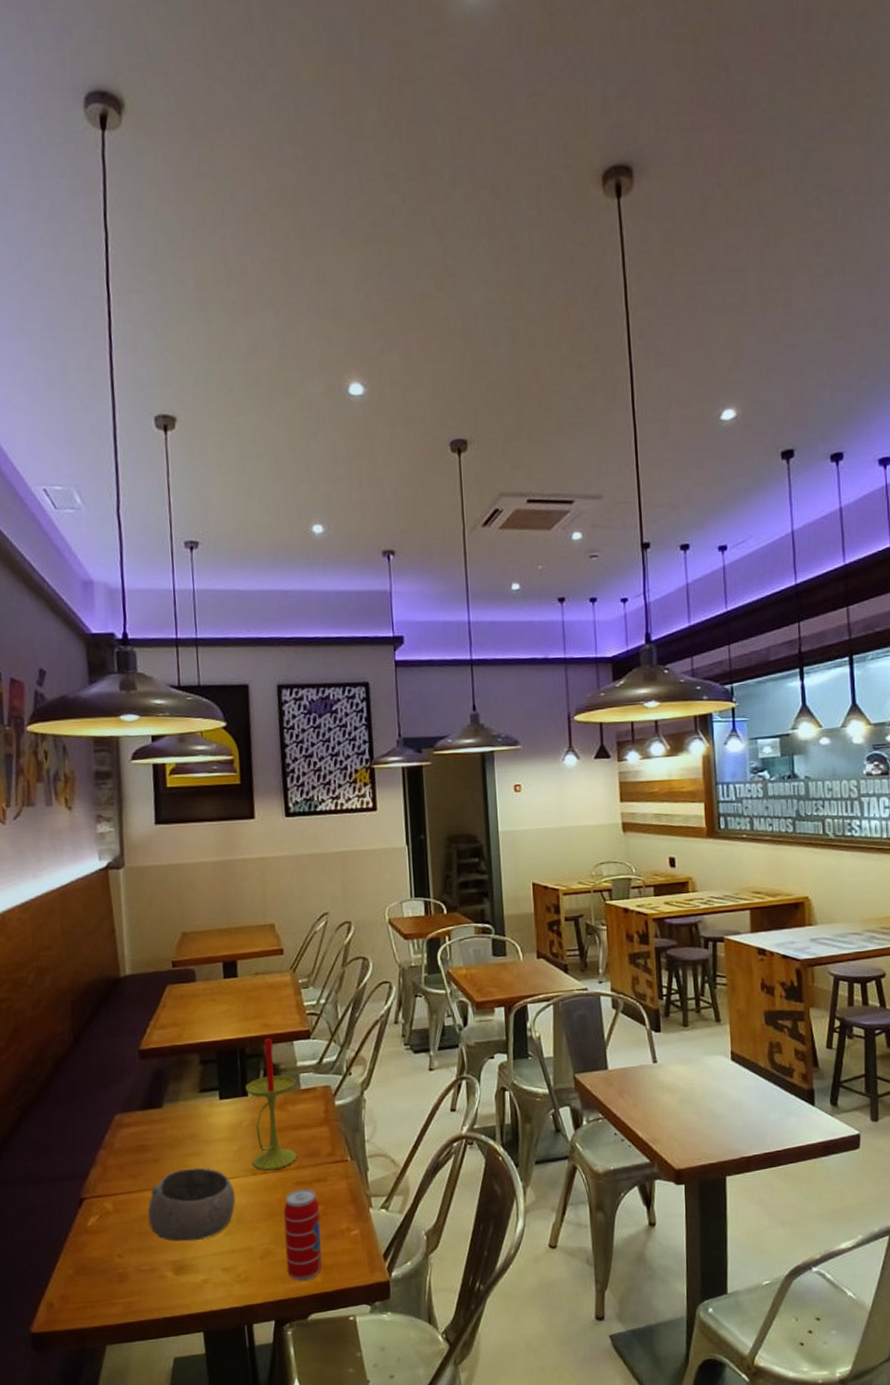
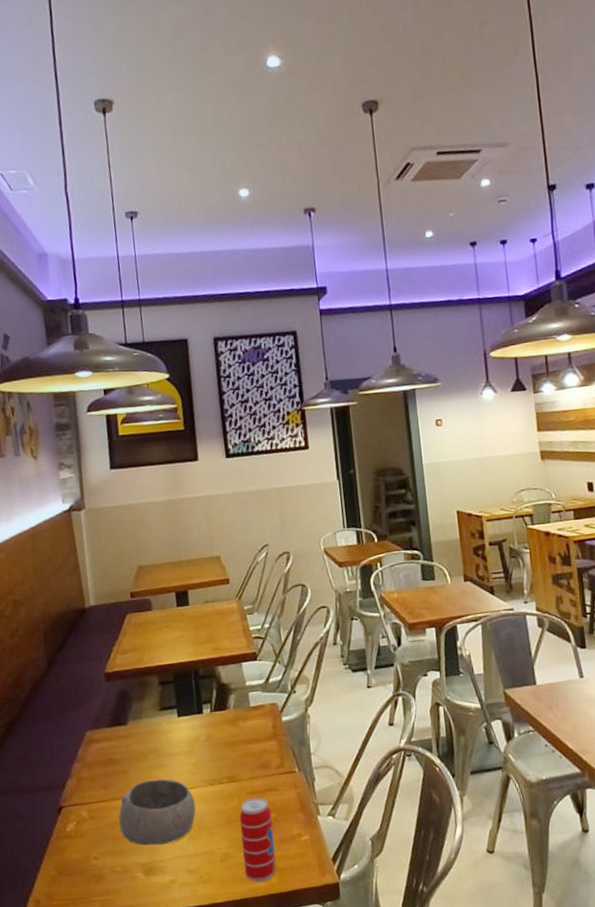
candle: present [246,1038,297,1171] -> none [200,660,250,781]

